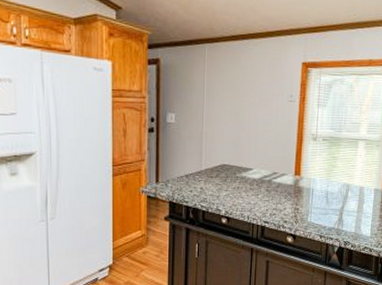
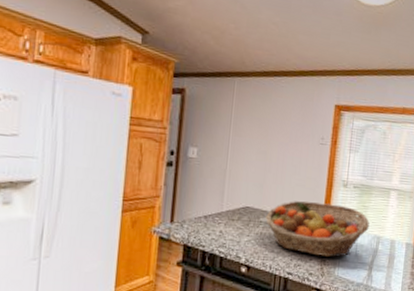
fruit basket: none [241,155,339,205] -> present [265,201,370,257]

